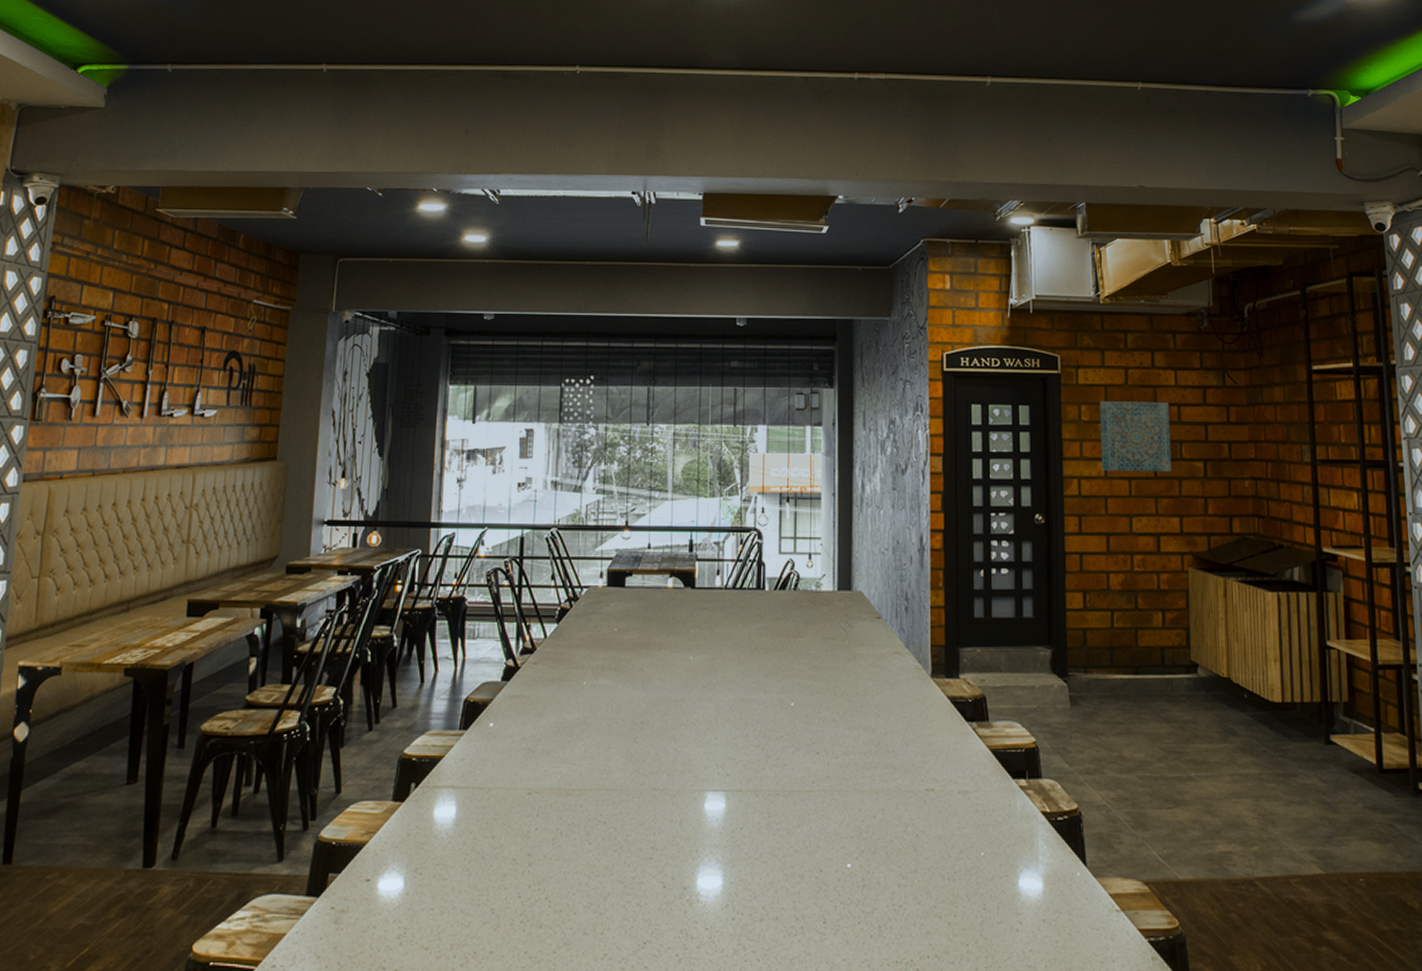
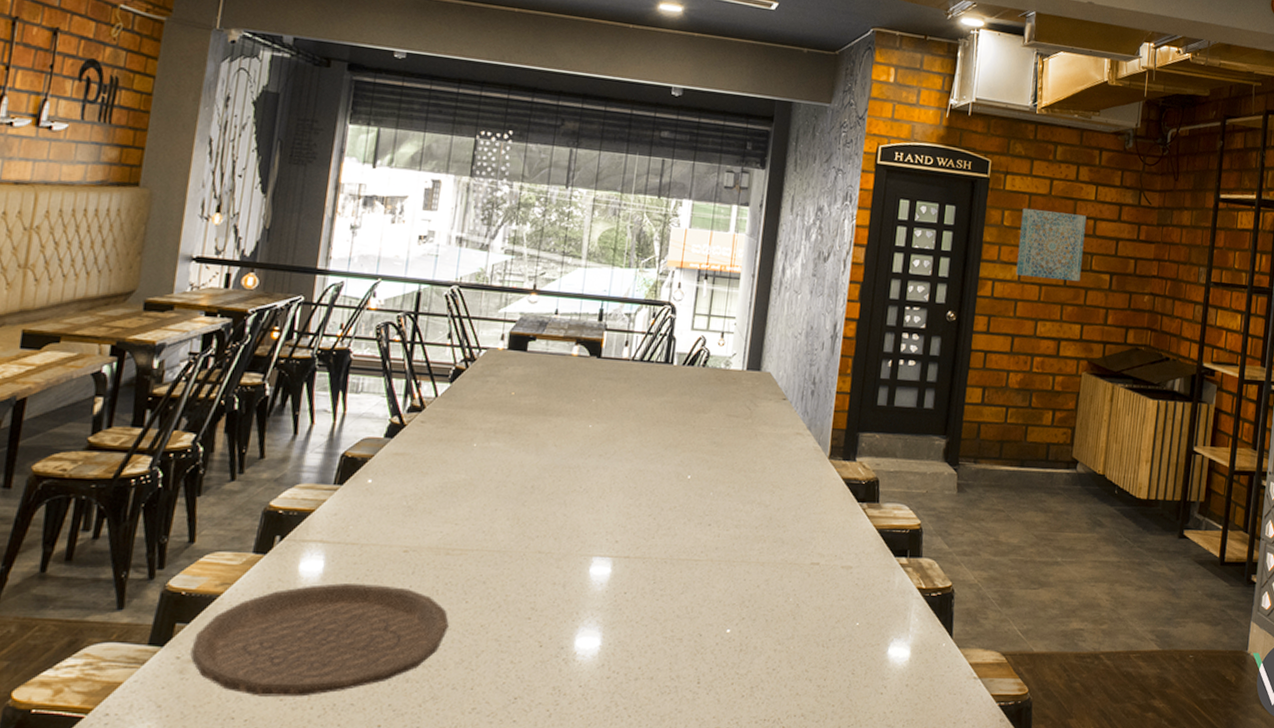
plate: none [343,828,576,946] -> present [190,583,450,697]

